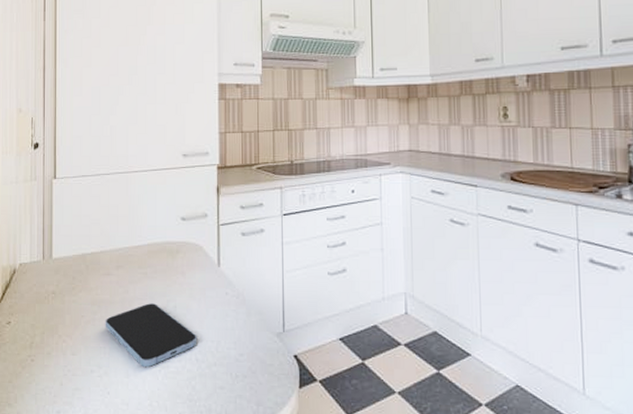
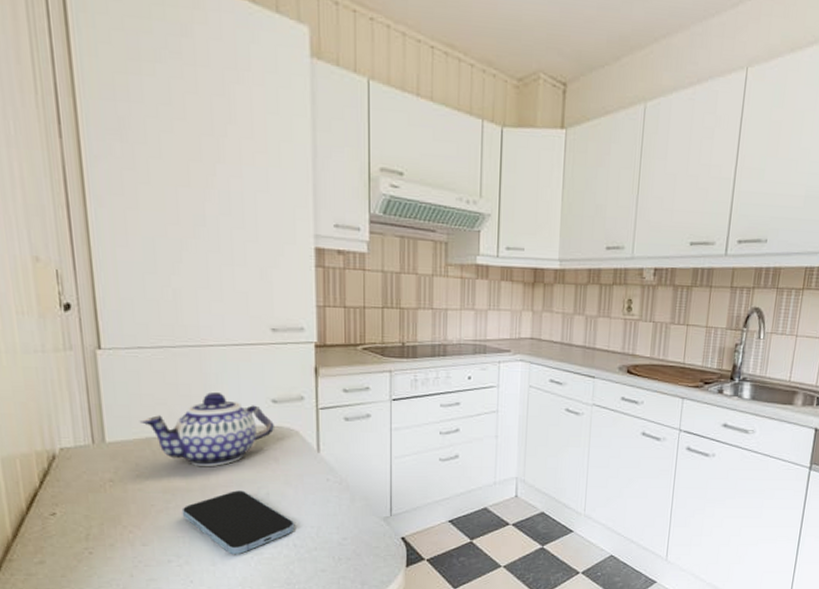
teapot: none [78,213,183,280] -> present [139,393,275,466]

